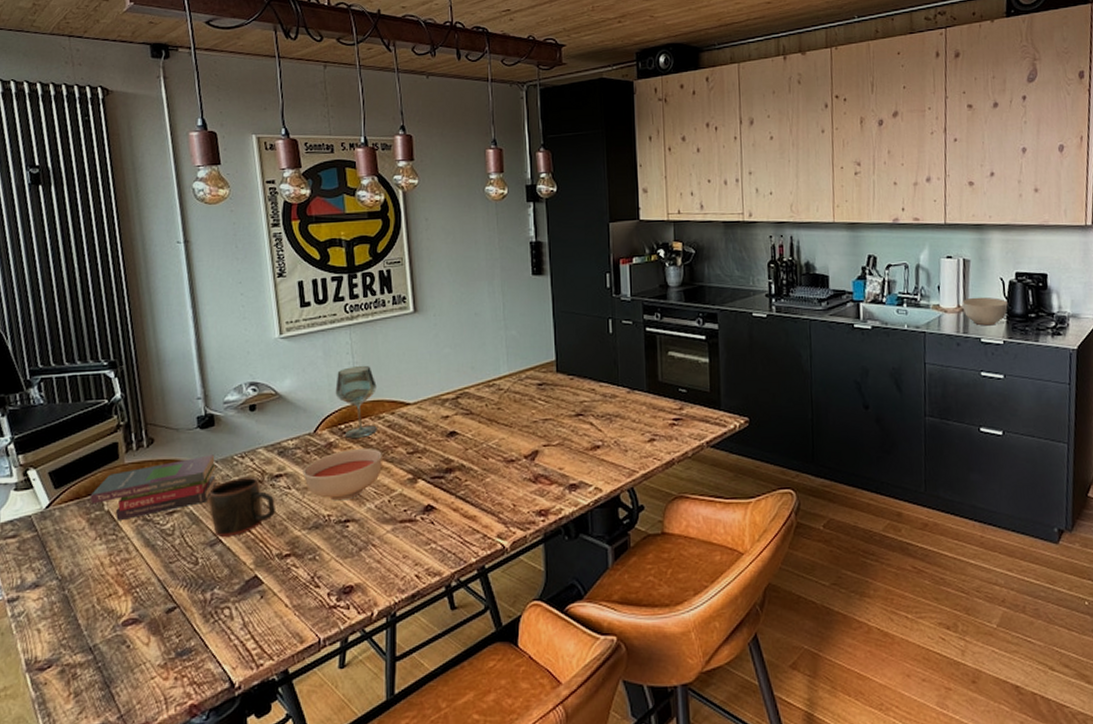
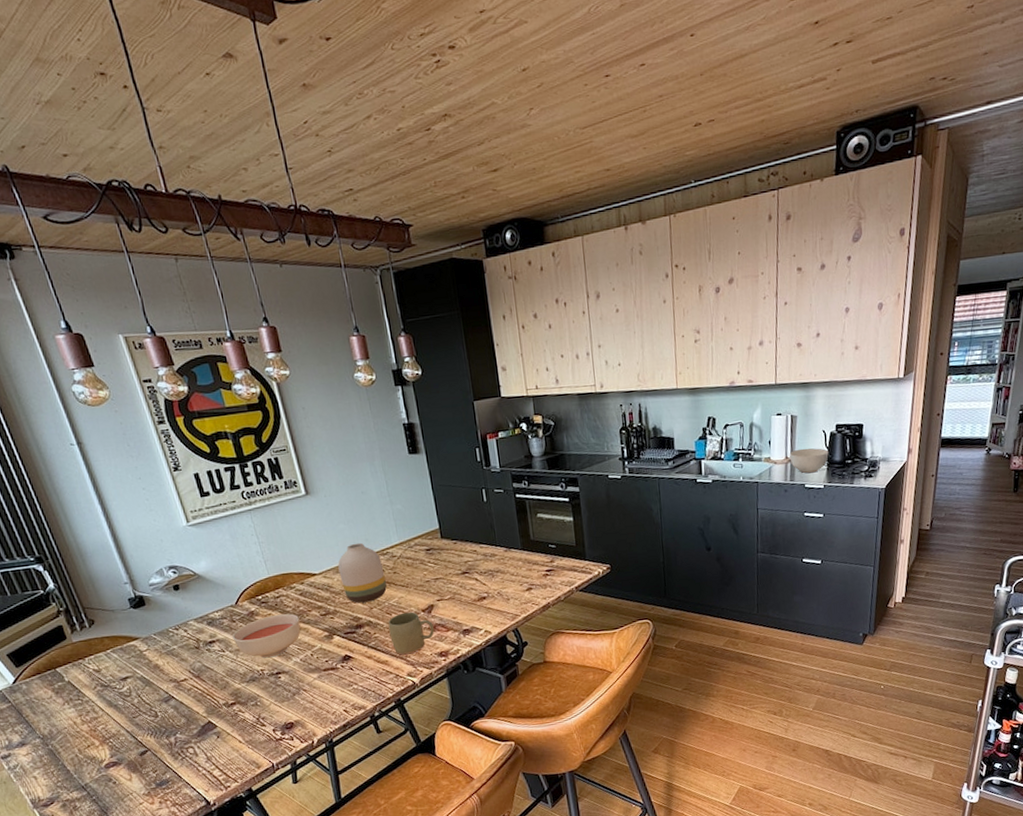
books: present [90,454,217,520] -> none [49,629,159,688]
mug: present [209,476,276,537] -> none [154,644,216,694]
wine glass: present [335,365,377,438] -> none [246,544,291,607]
vase: none [436,370,487,442] -> present [338,542,387,603]
mug: none [483,457,536,510] -> present [388,612,435,655]

